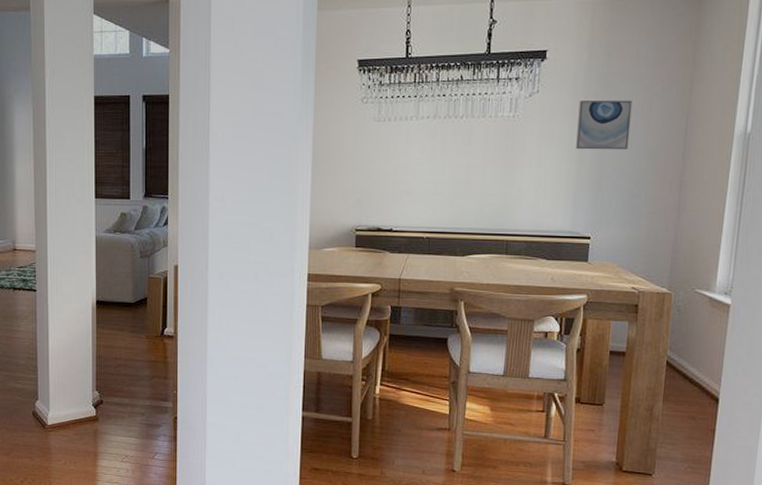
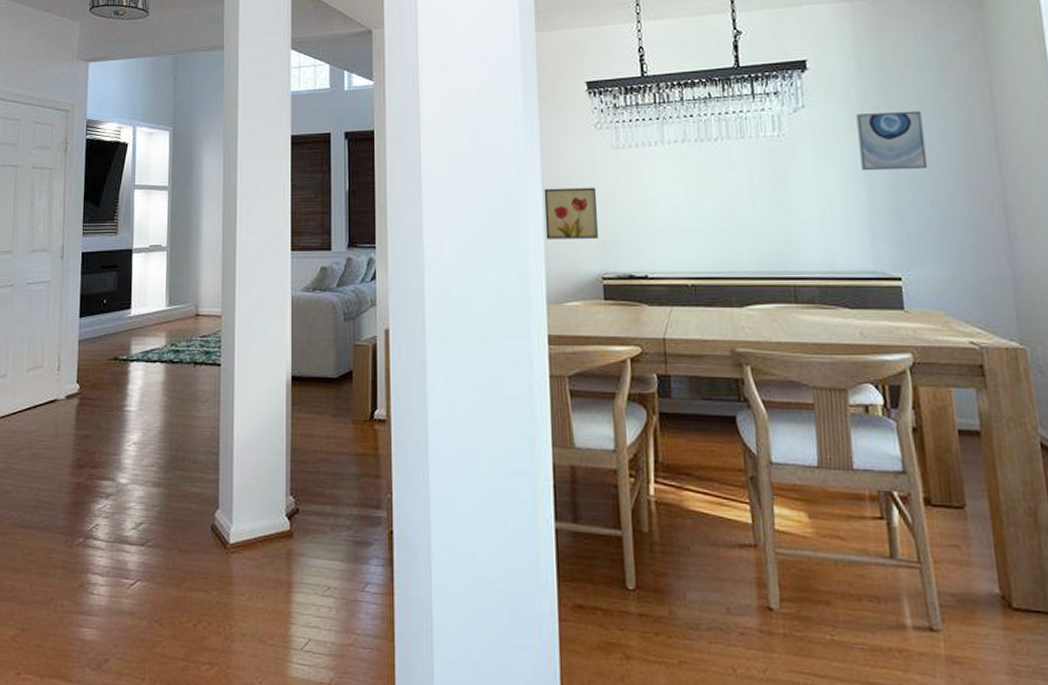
wall art: none [312,153,357,197] -> present [544,187,598,239]

